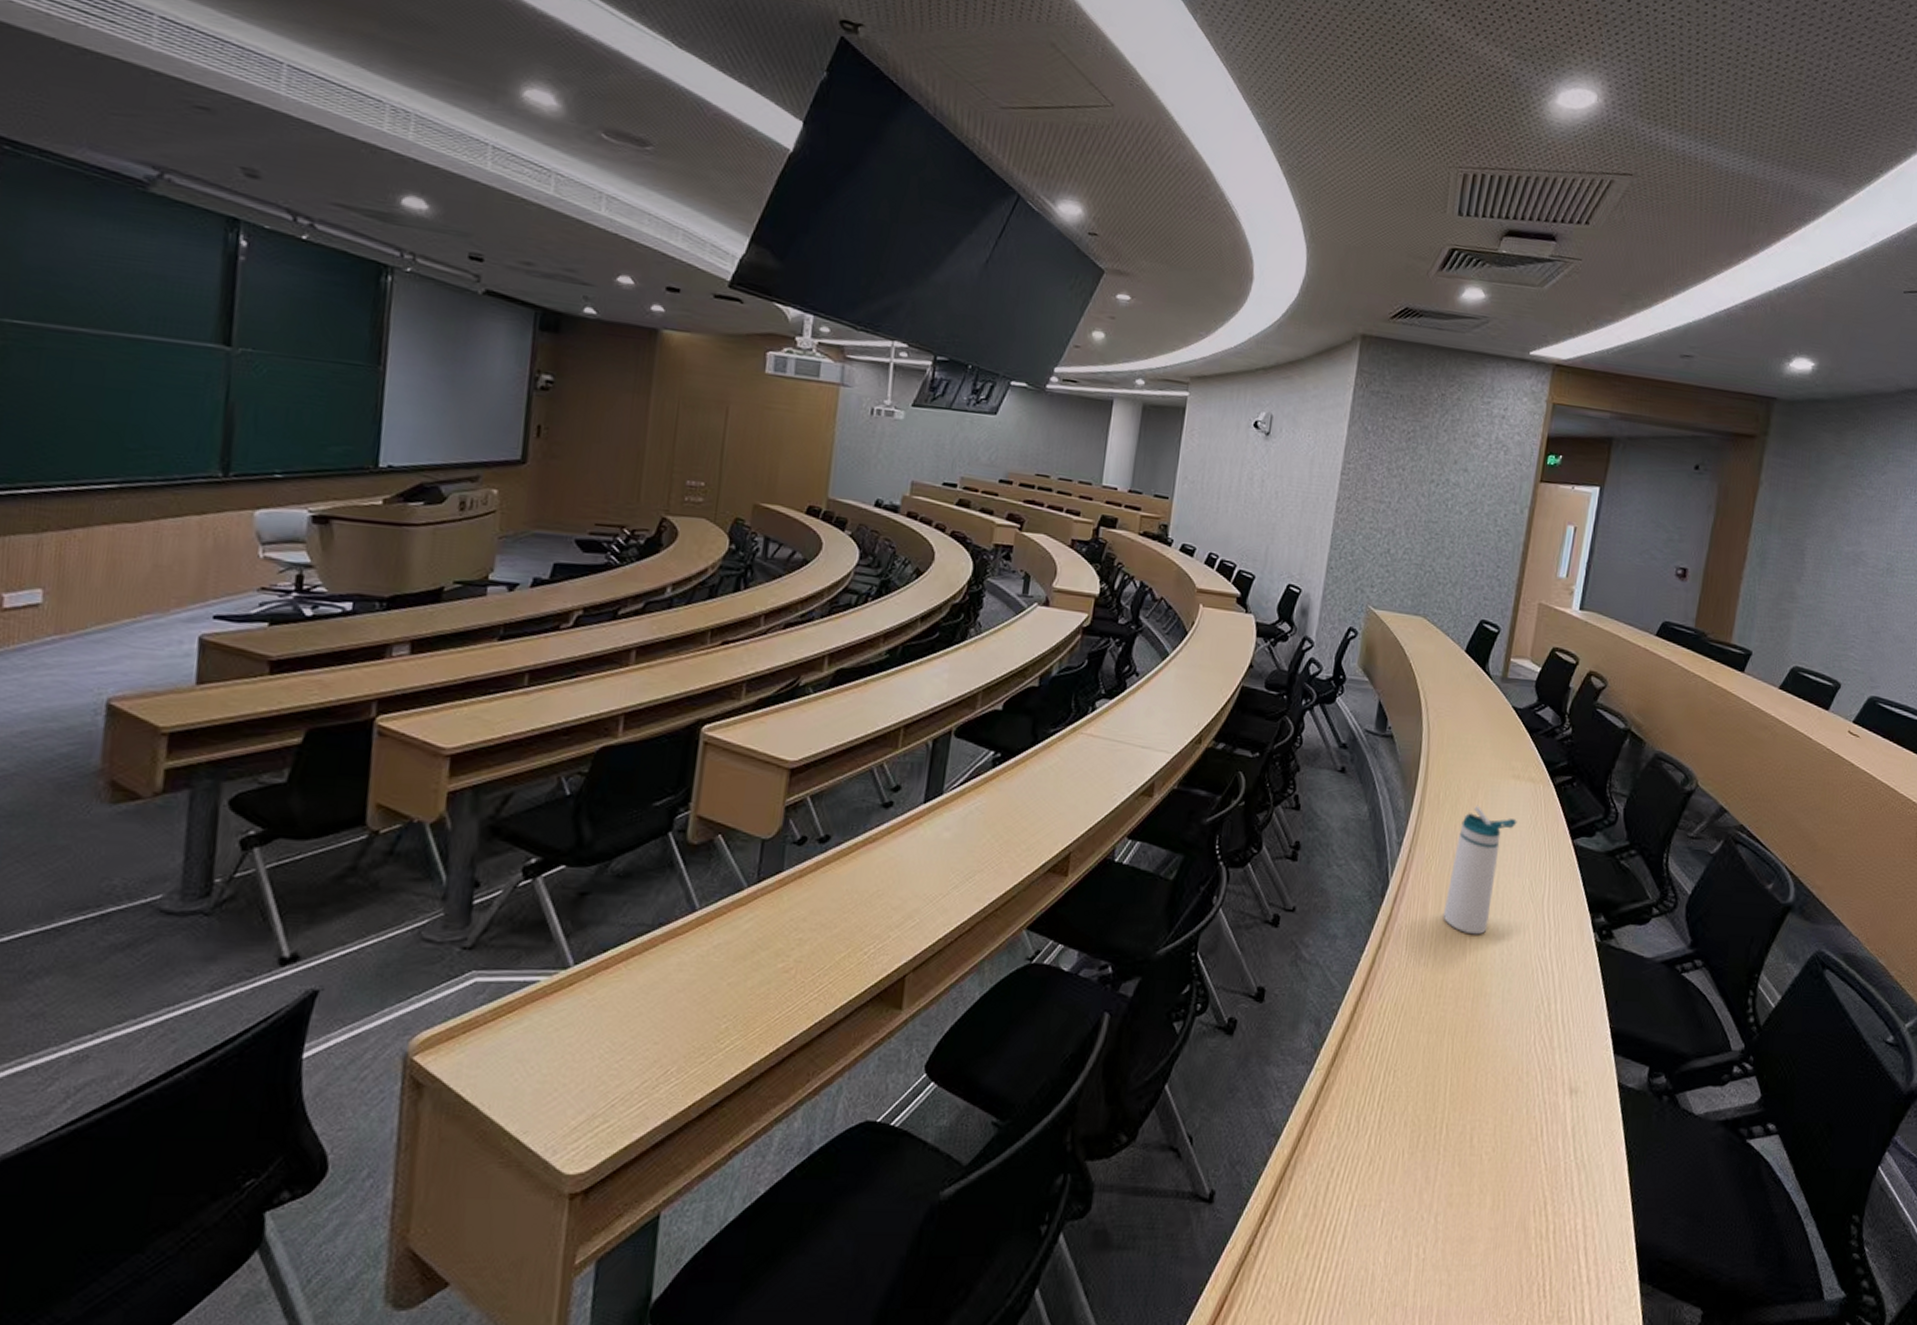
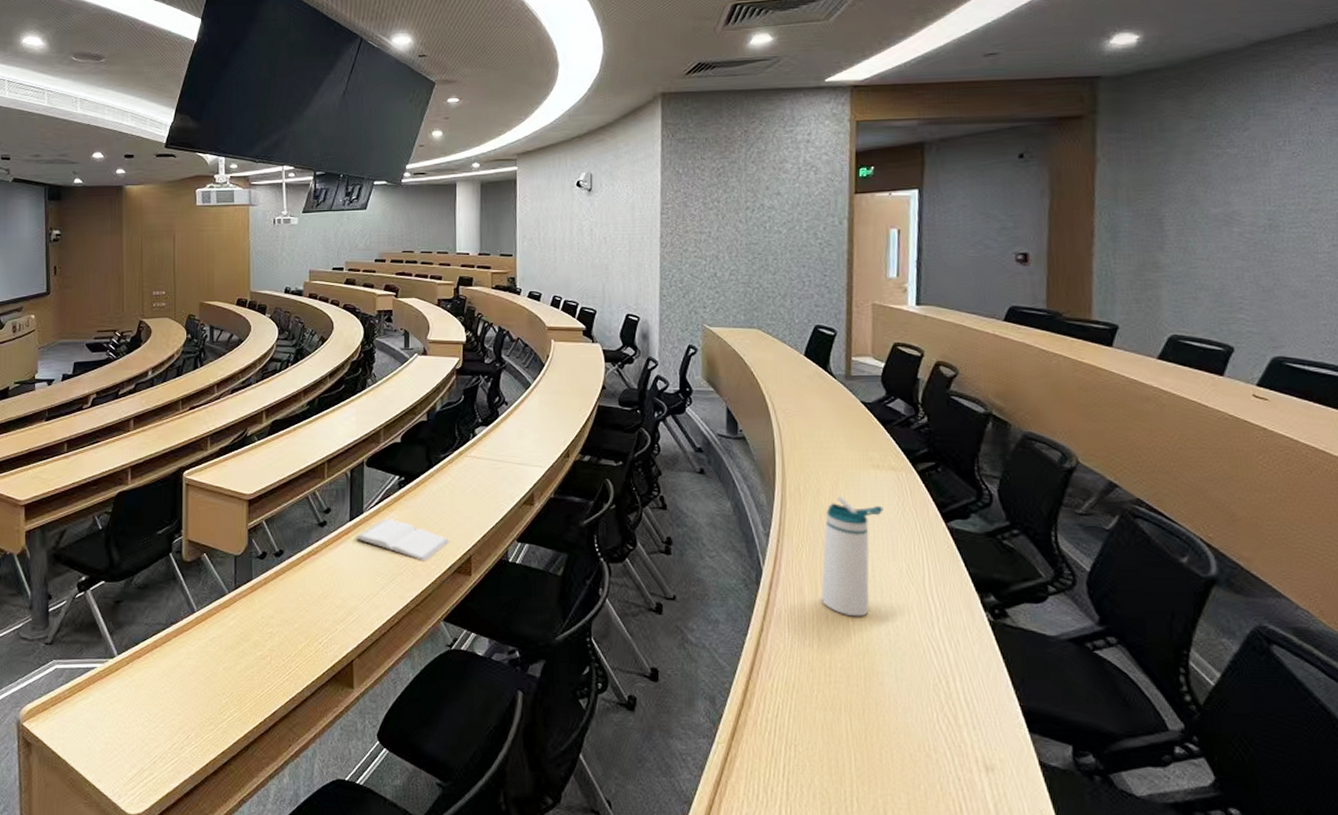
book: none [928,802,1048,858] -> present [355,518,450,562]

